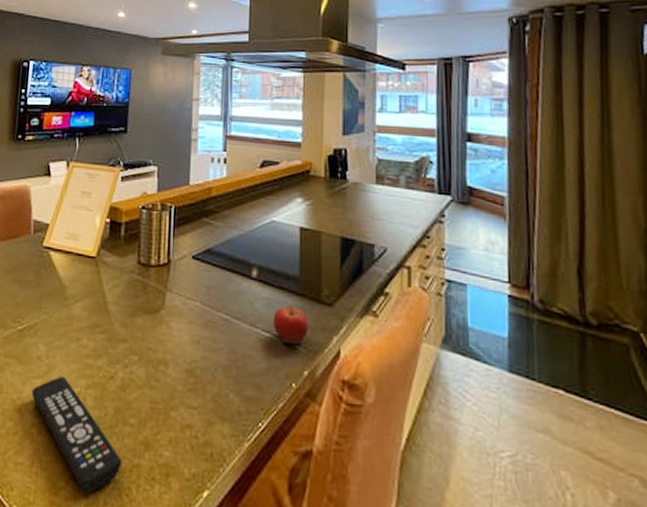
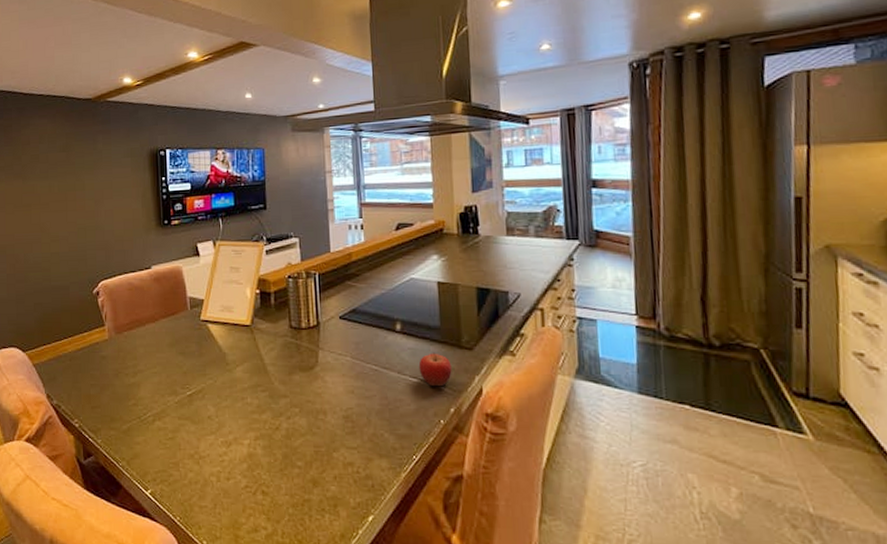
remote control: present [31,375,122,495] -> none [206,431,294,527]

